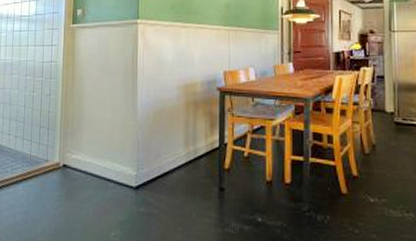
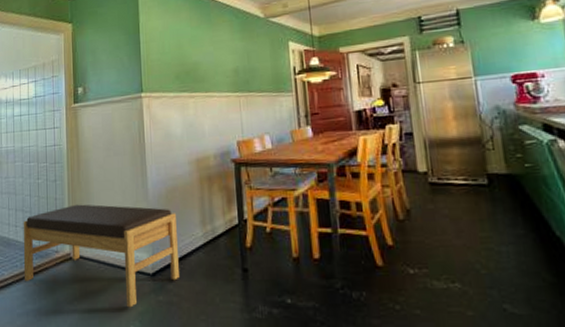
bench: none [13,118,161,217] -> present [23,204,179,308]

